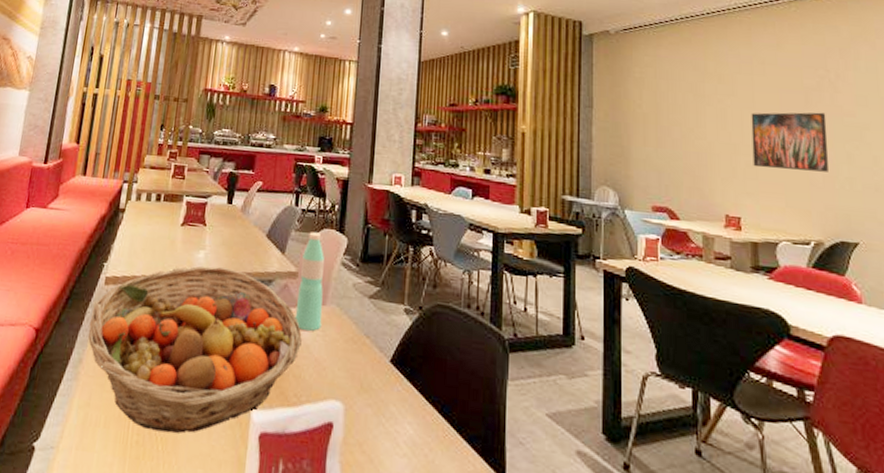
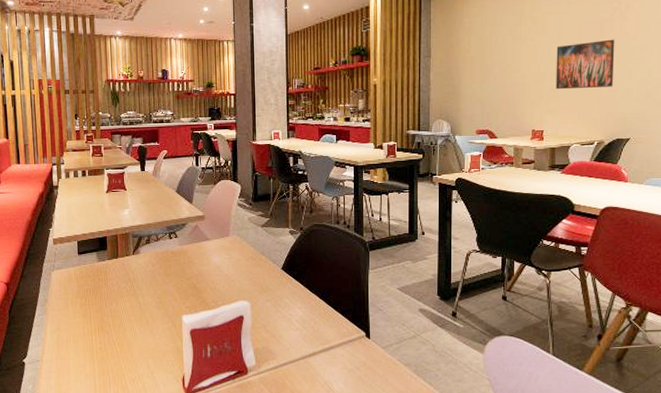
fruit basket: present [88,265,302,433] -> none [47,219,213,339]
water bottle: present [295,232,324,331] -> none [206,184,228,256]

